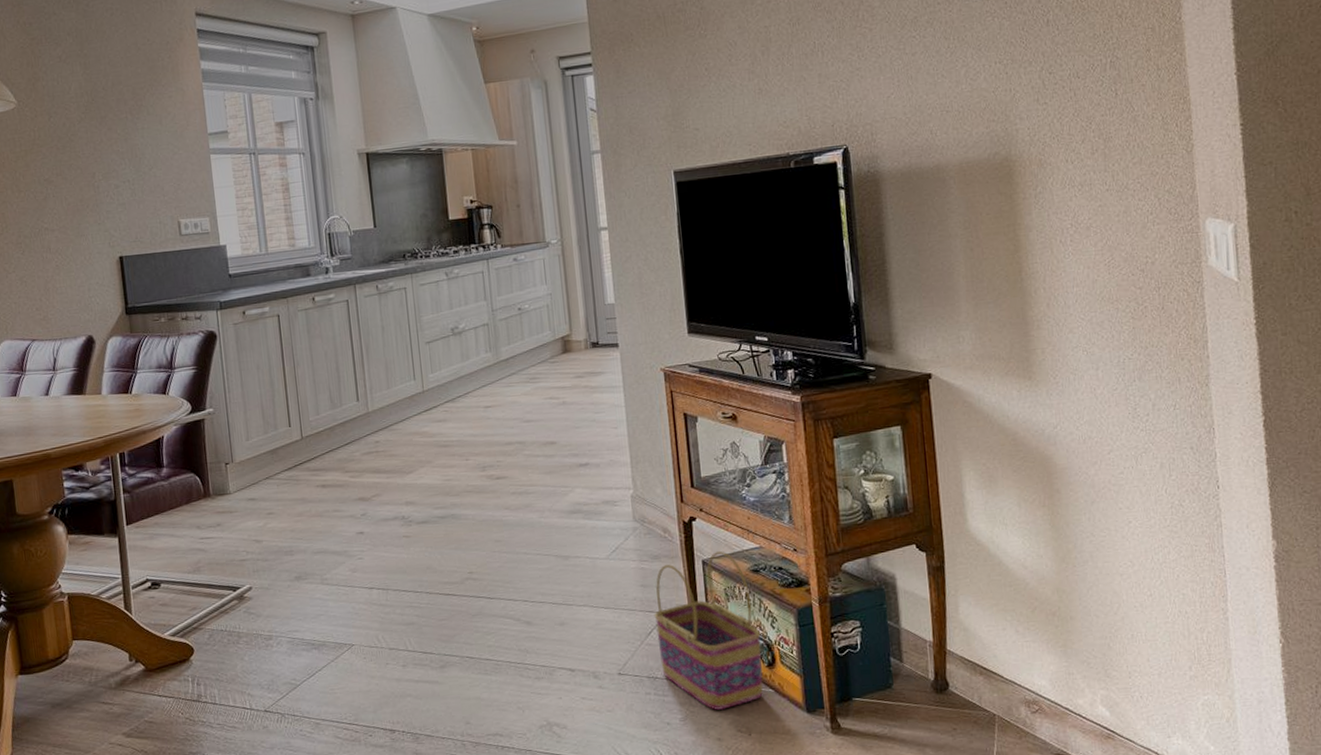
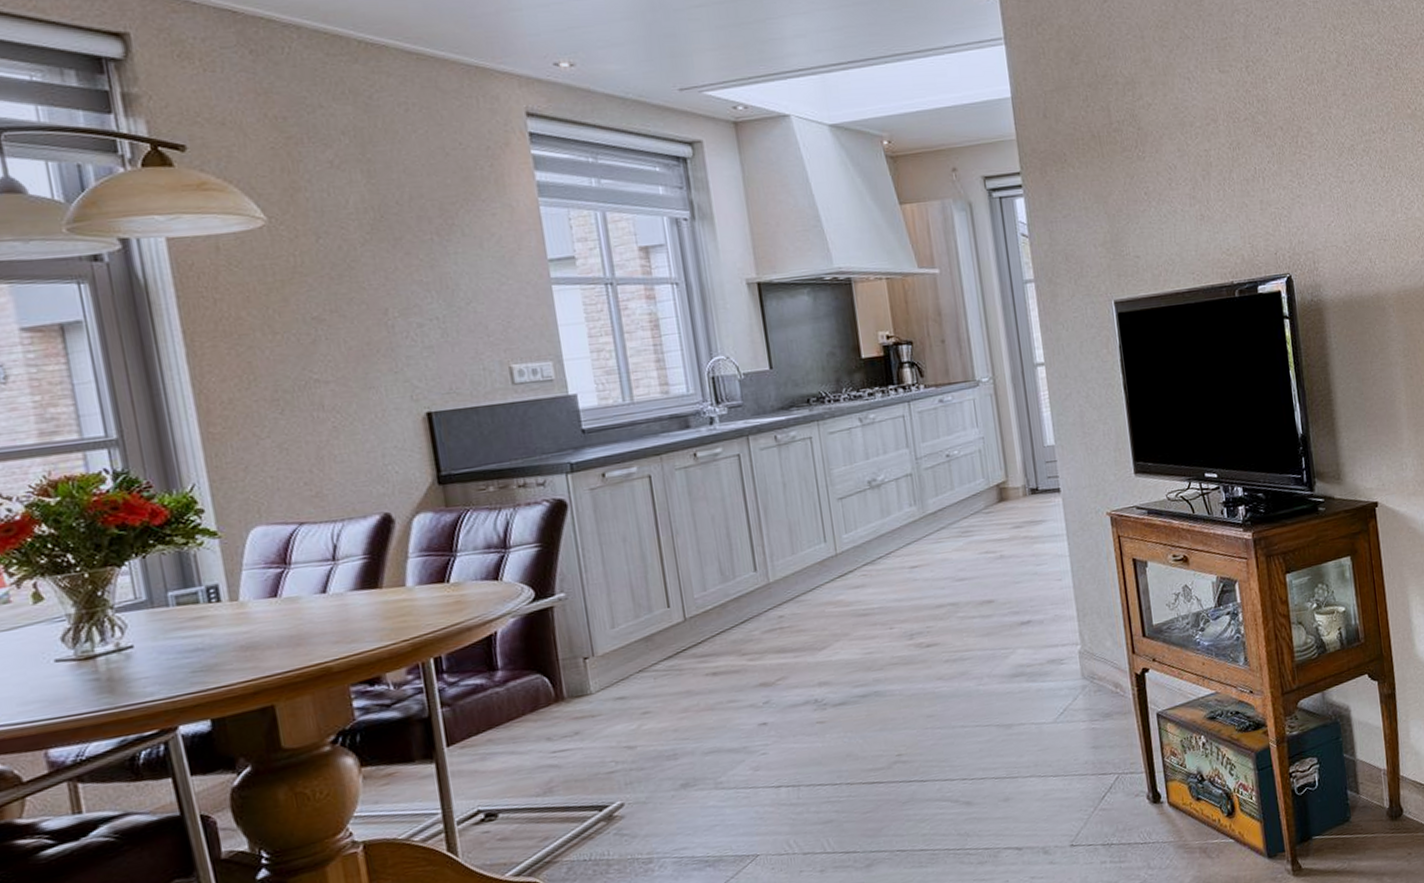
basket: present [654,551,763,710] -> none [1107,701,1223,870]

